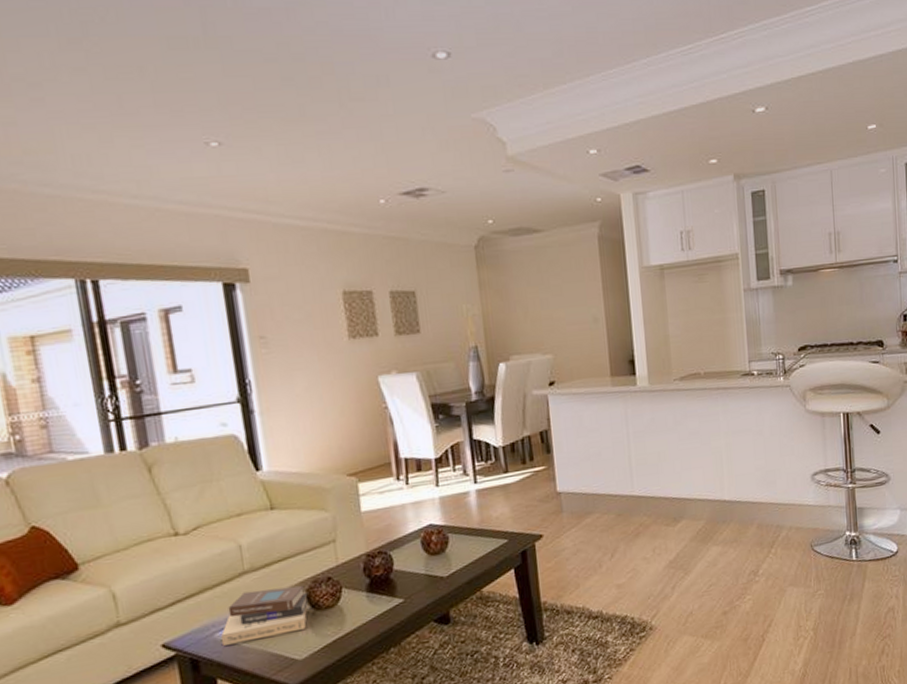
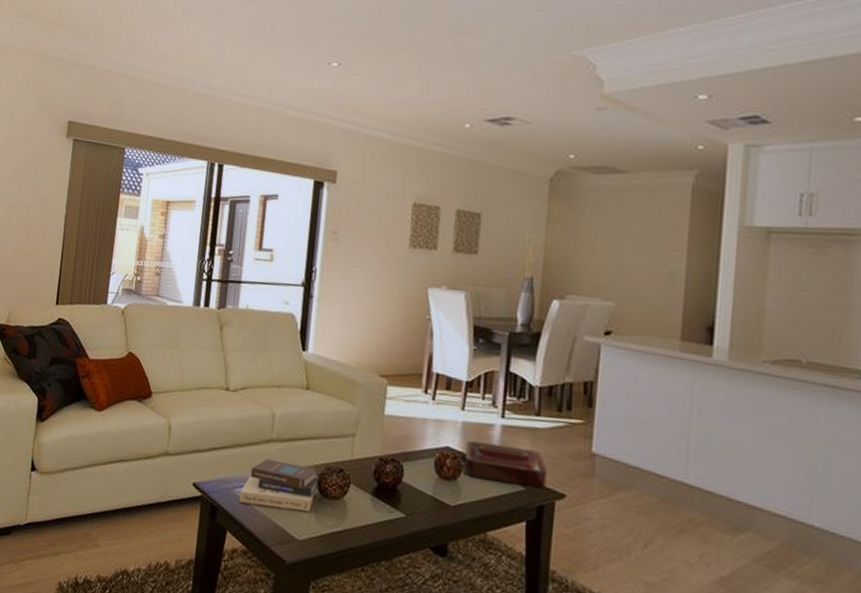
decorative tray: none [446,504,525,546] -> present [463,440,548,489]

